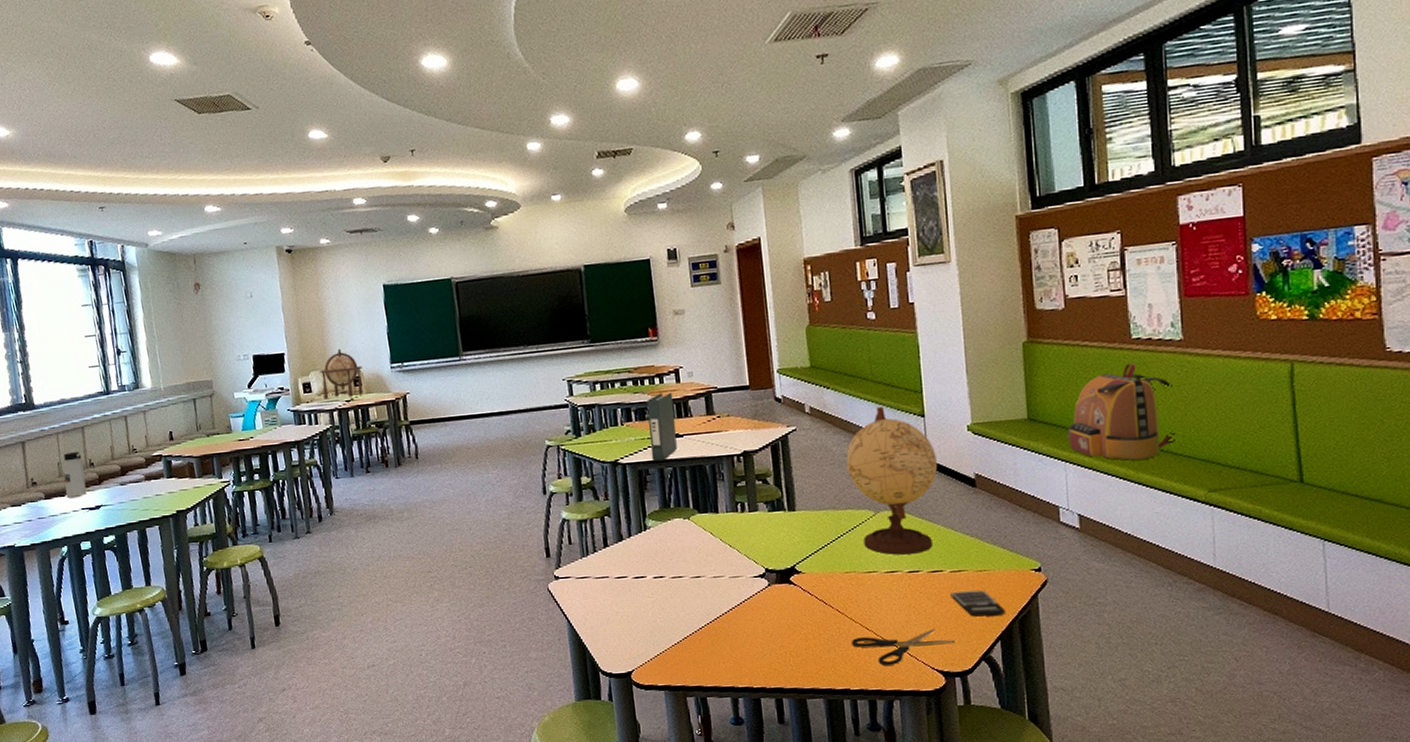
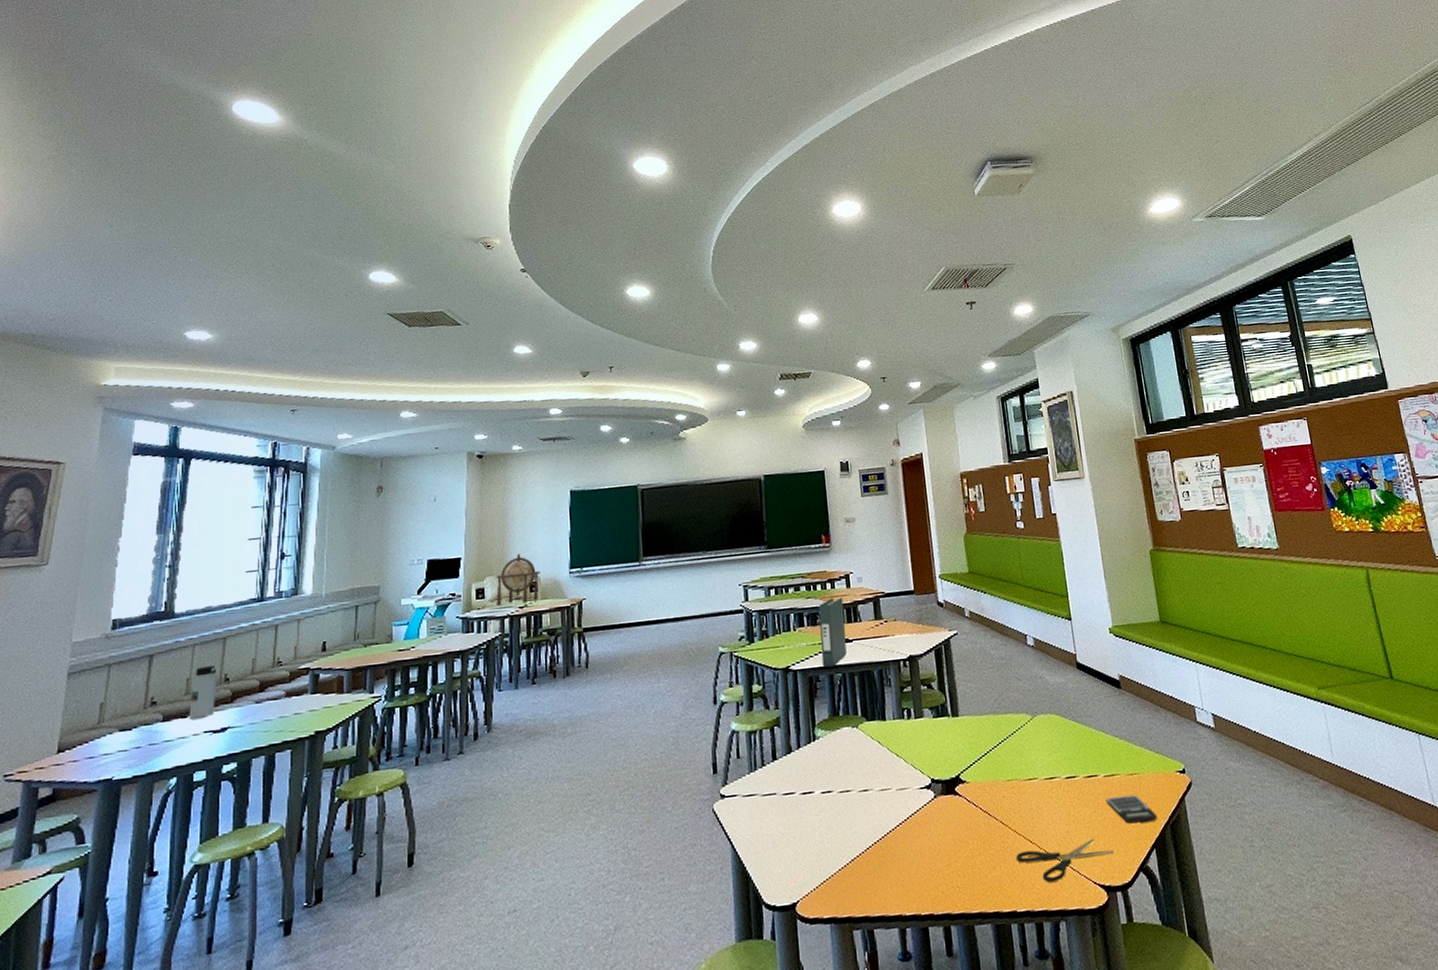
globe: present [846,406,937,555] -> none [1003,610,1086,760]
backpack: present [1066,363,1175,461] -> none [1194,569,1285,661]

